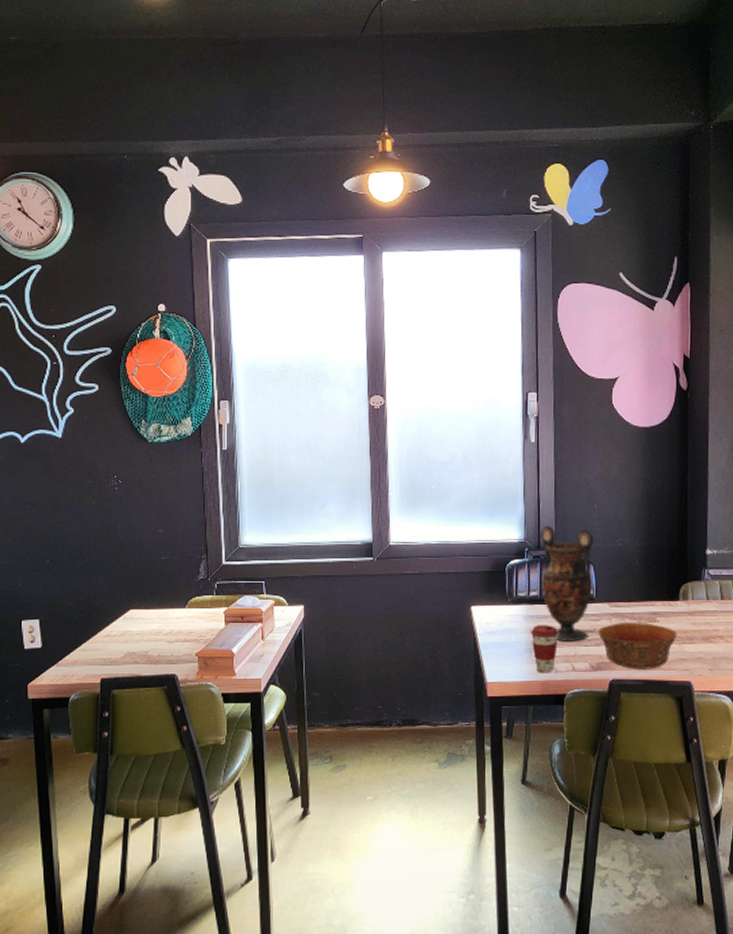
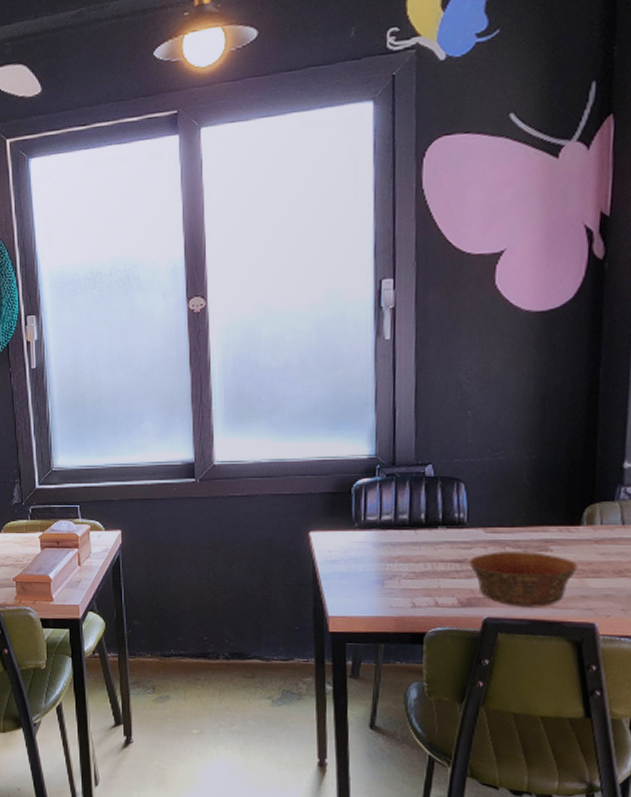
coffee cup: present [531,625,559,673] -> none [383,553,418,608]
vase: present [541,525,594,641] -> none [396,437,466,573]

